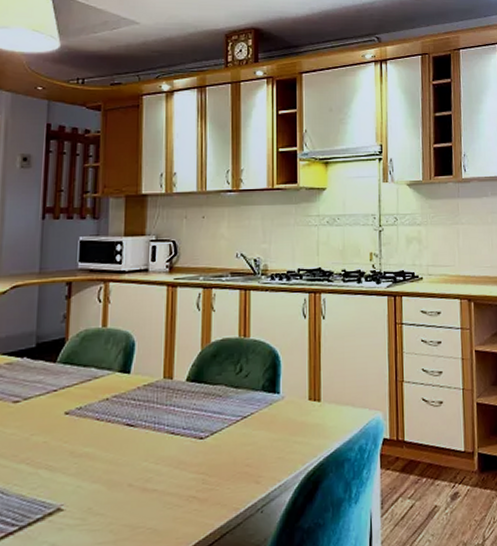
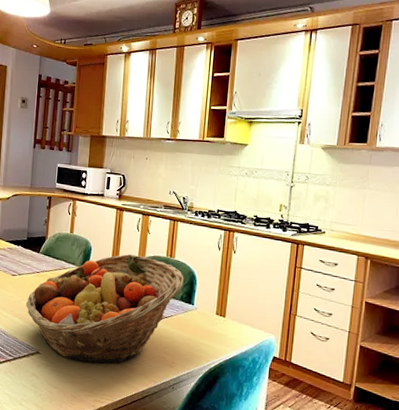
fruit basket: none [38,341,264,507] -> present [26,254,184,363]

